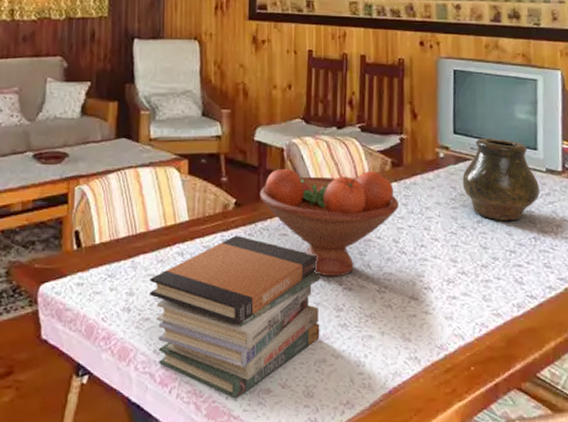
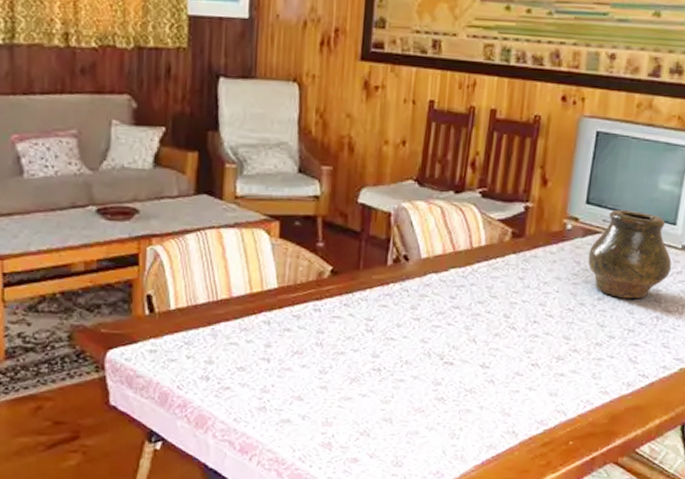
book stack: present [150,235,321,399] -> none [231,304,421,467]
fruit bowl: present [260,168,400,276] -> none [360,234,516,350]

